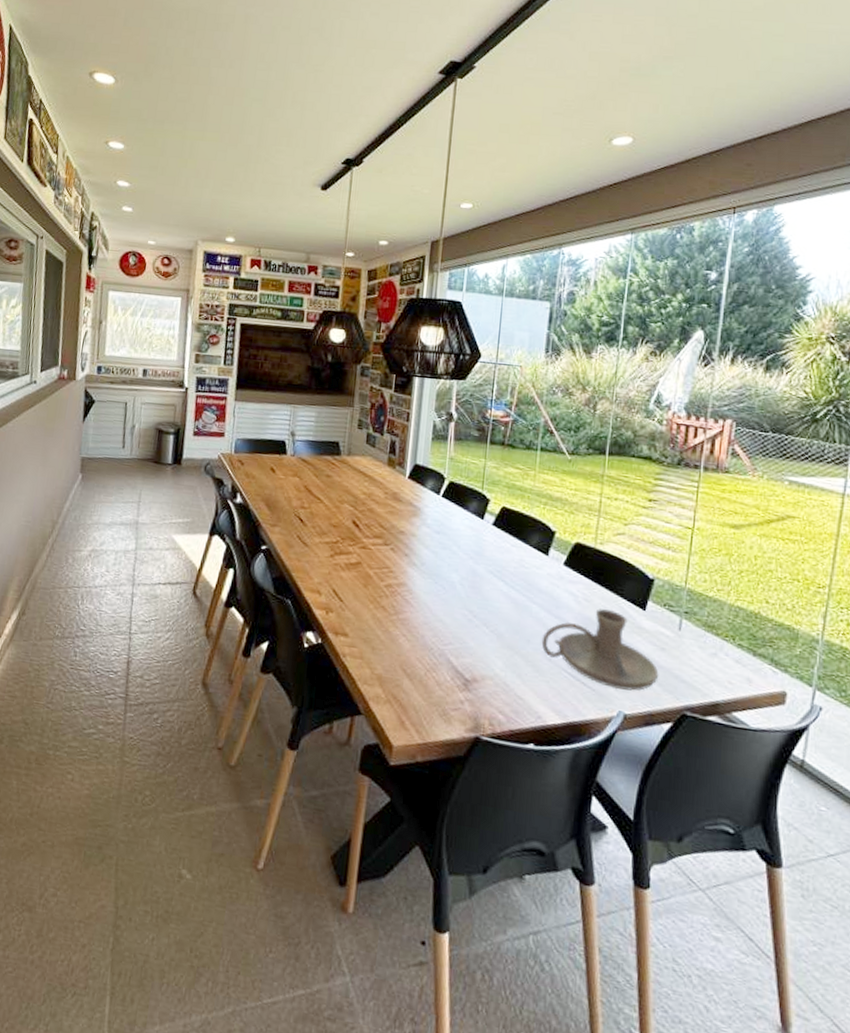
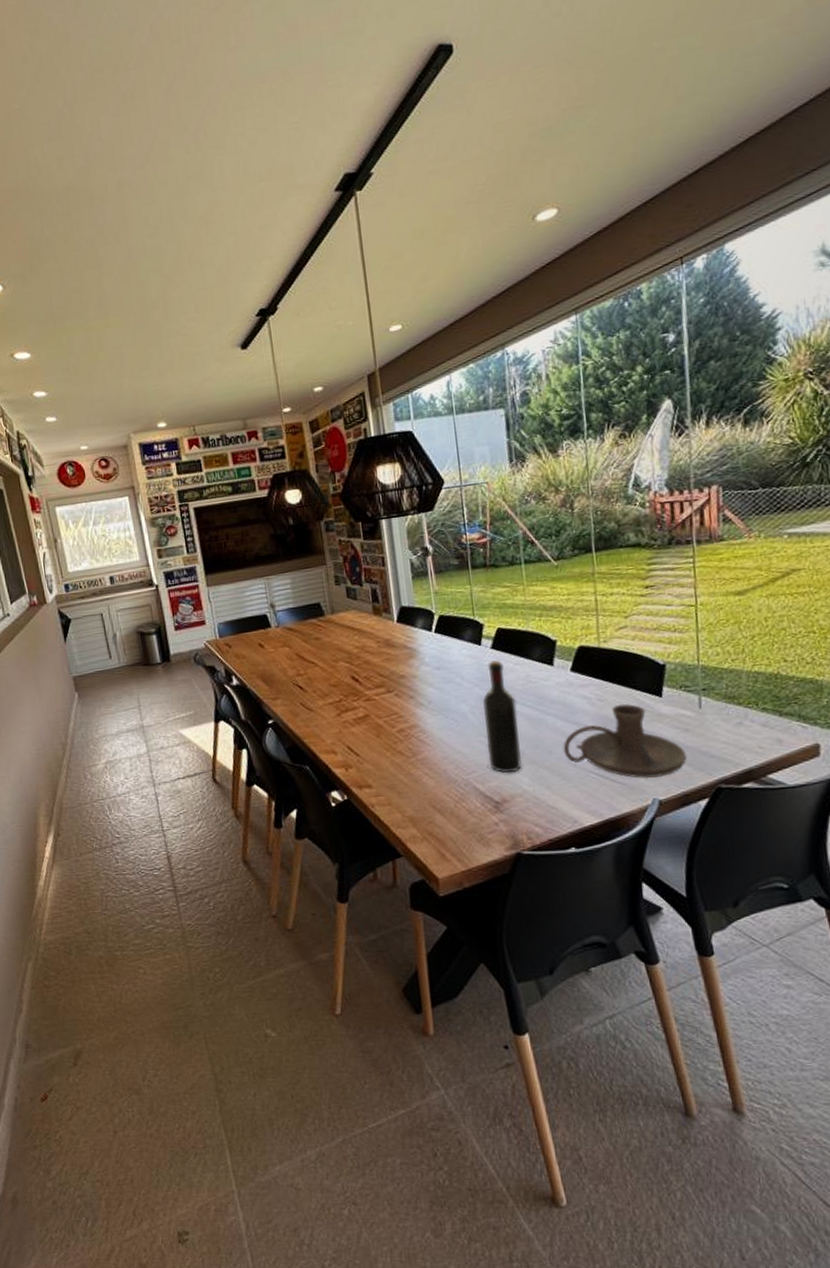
wine bottle: none [467,537,506,654] -> present [483,660,522,774]

